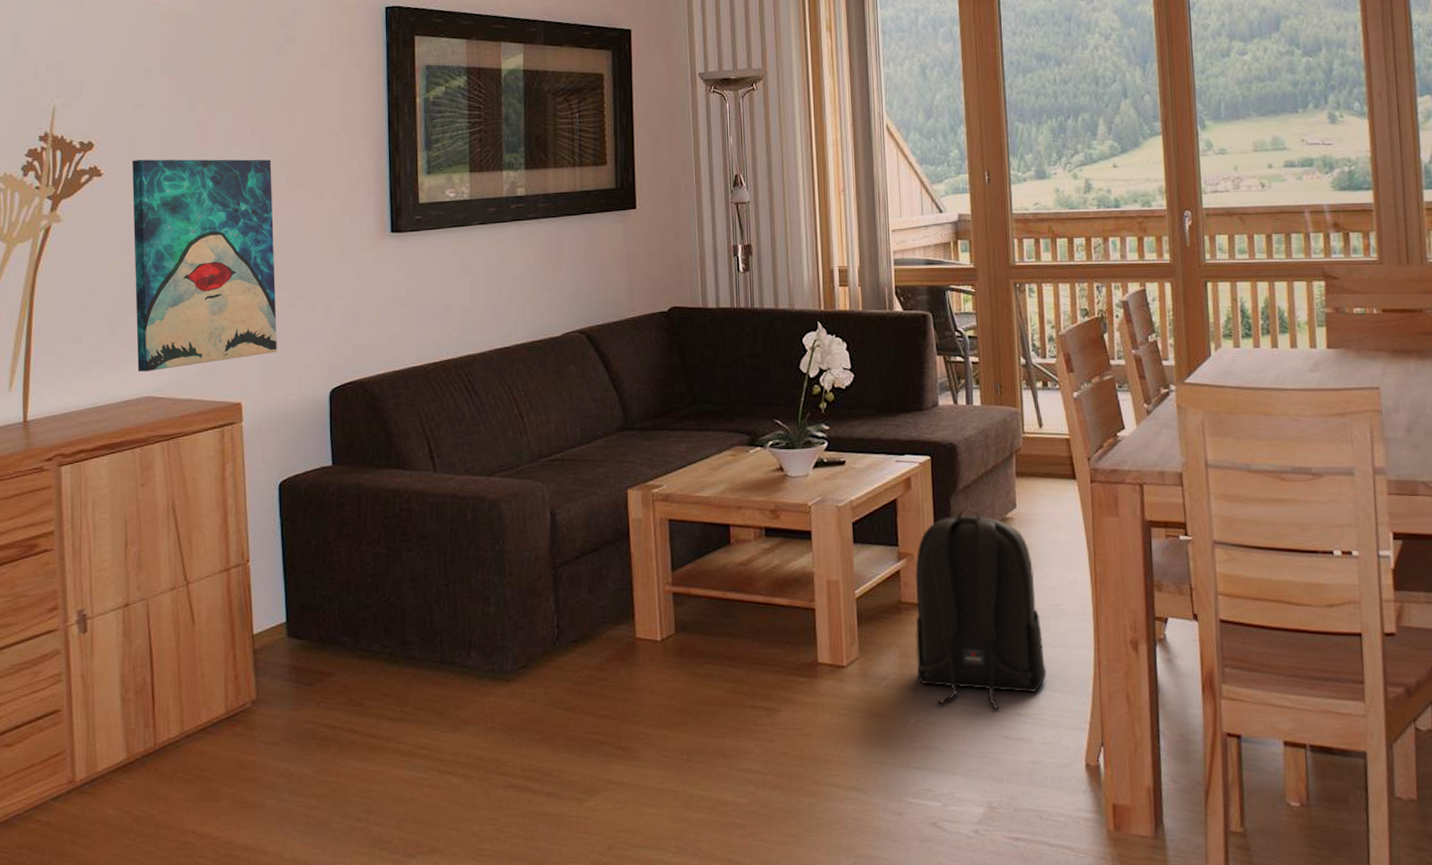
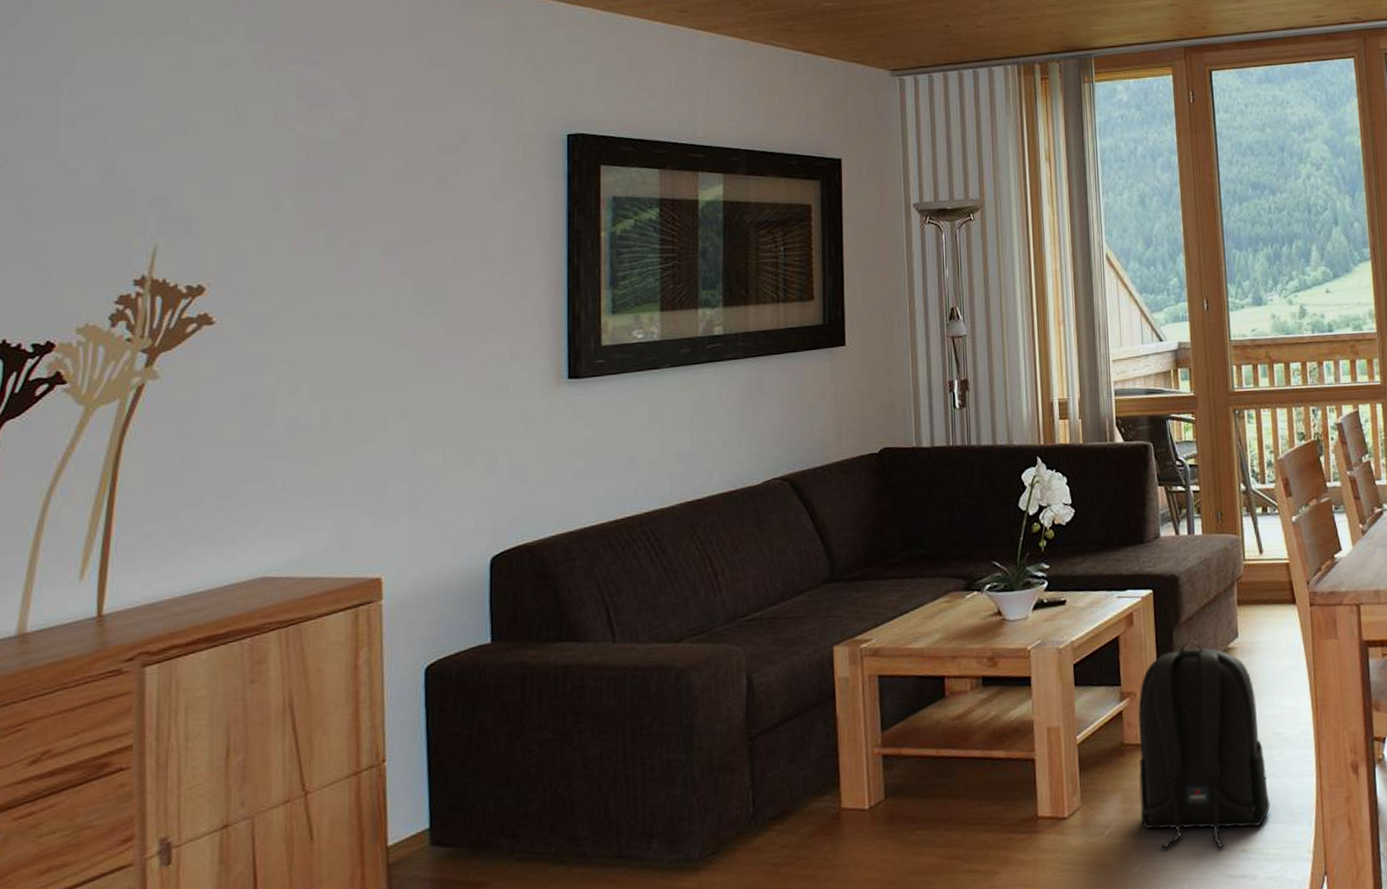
wall art: present [132,159,277,372] -> none [251,301,428,550]

